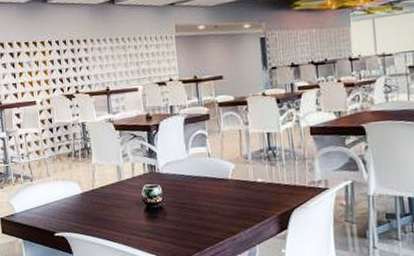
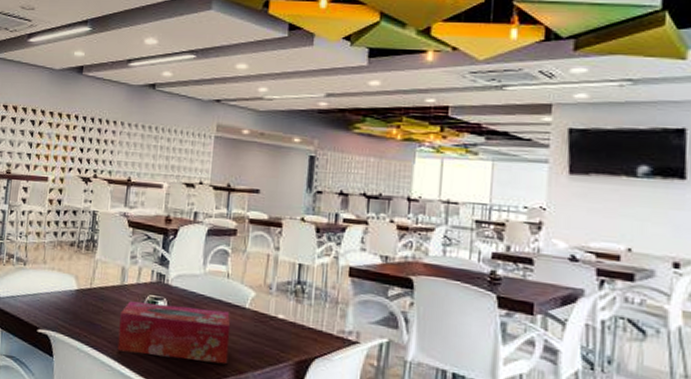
tissue box: none [123,185,222,237] -> present [117,301,231,365]

